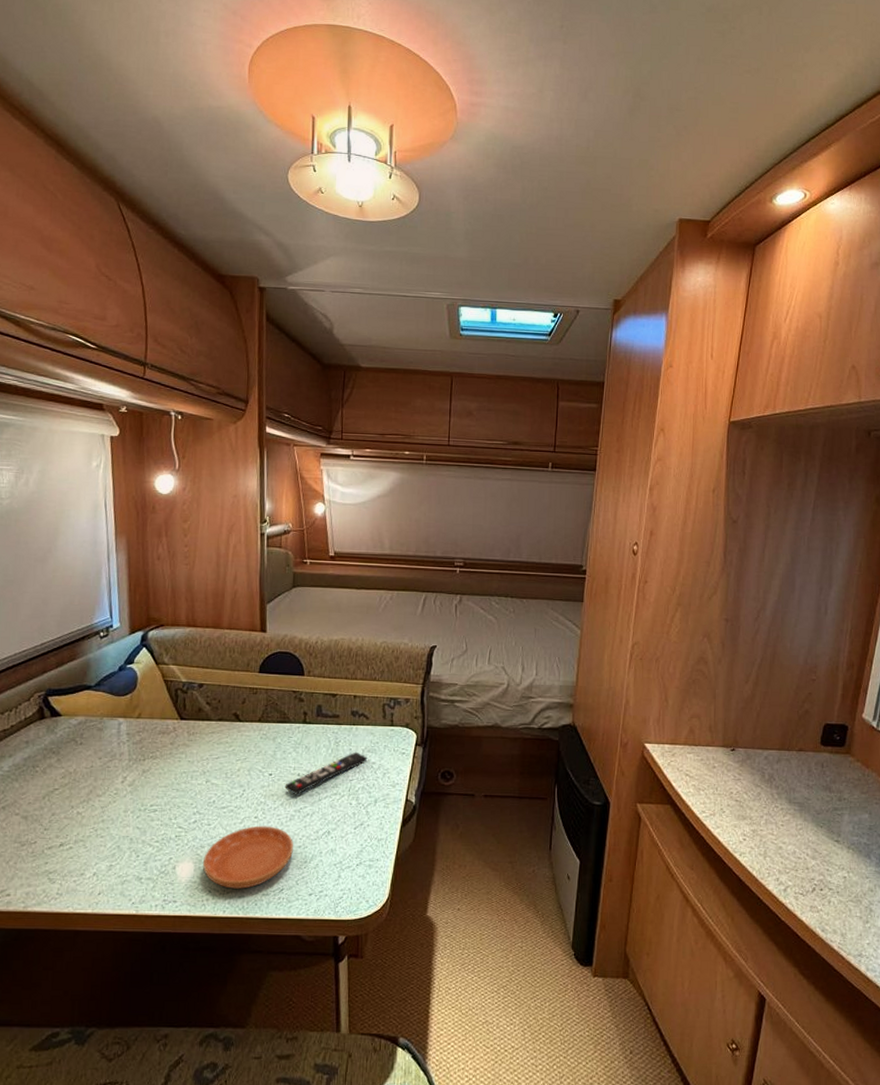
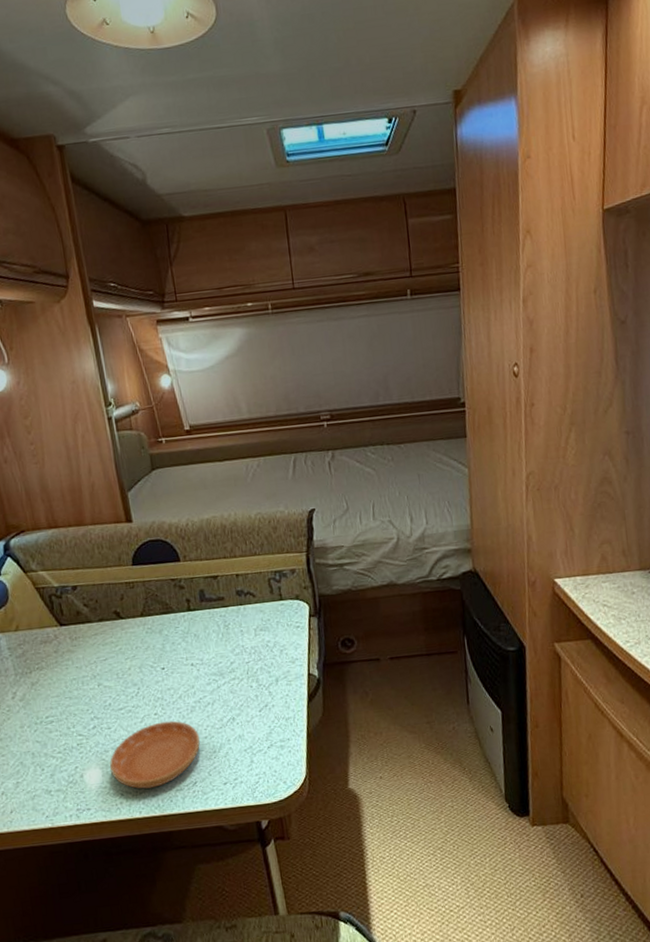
remote control: present [285,751,368,795] -> none [180,632,261,686]

